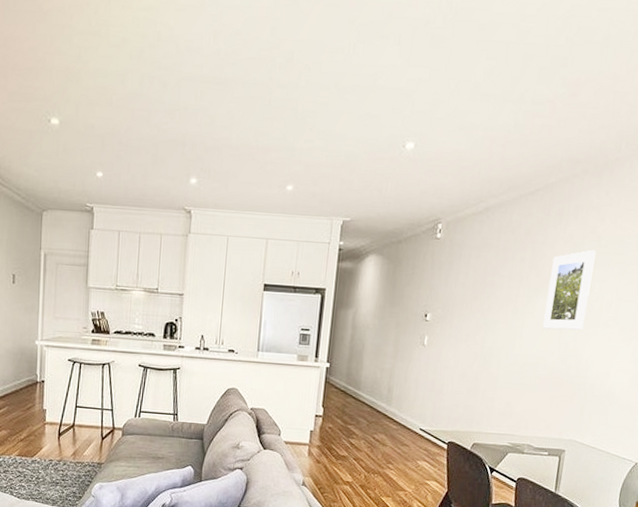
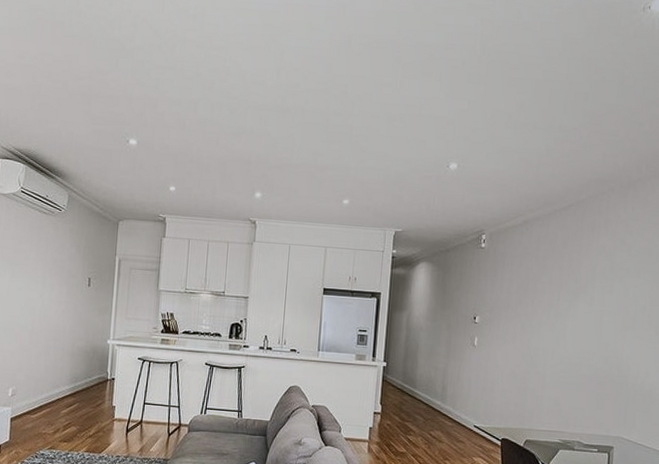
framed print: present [543,249,596,330] -> none [584,259,627,333]

